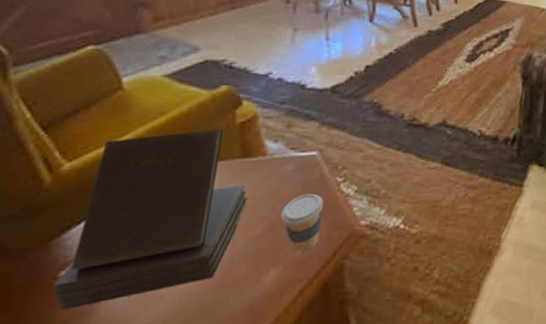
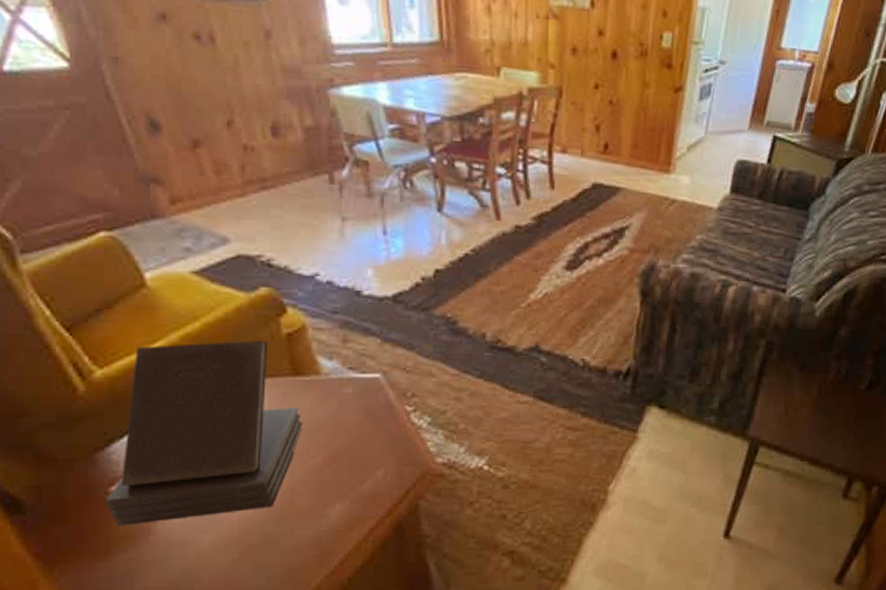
coffee cup: present [280,193,323,252] -> none [342,422,391,487]

